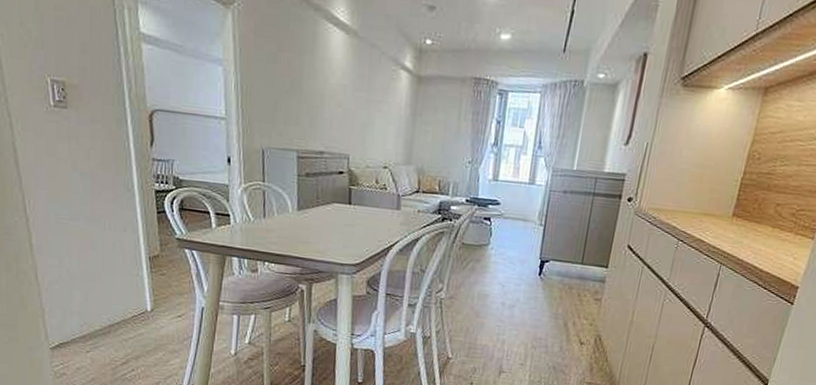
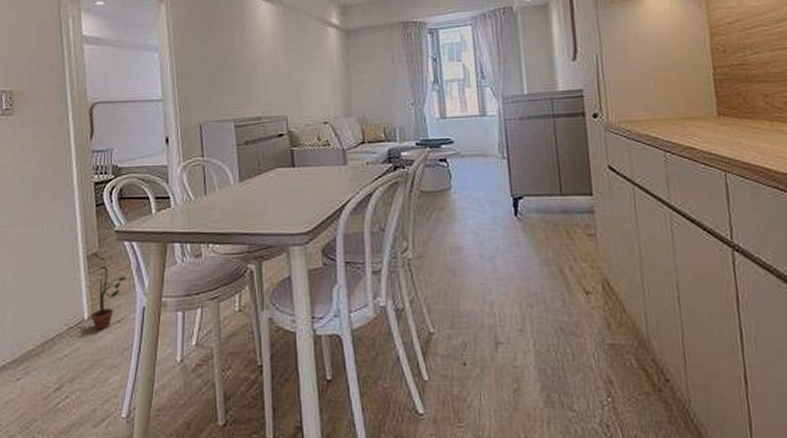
potted plant: none [149,255,188,321] -> present [86,252,128,330]

